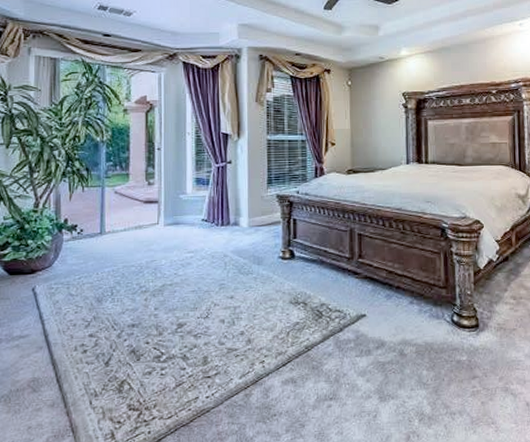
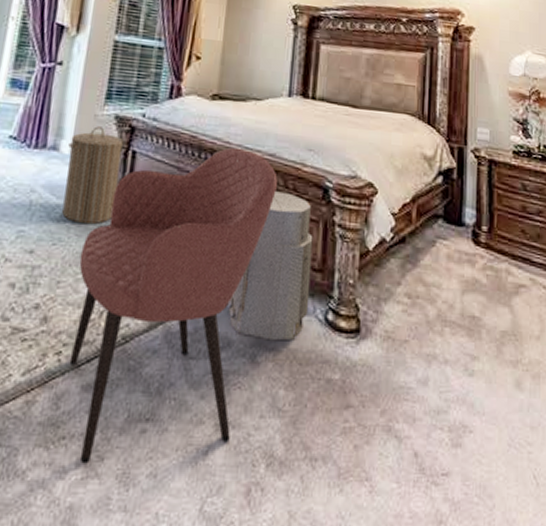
laundry hamper: none [246,204,286,275] -> present [62,126,123,225]
armchair: none [267,208,405,430] -> present [69,148,277,464]
air purifier: none [379,235,439,339] -> present [228,191,313,341]

